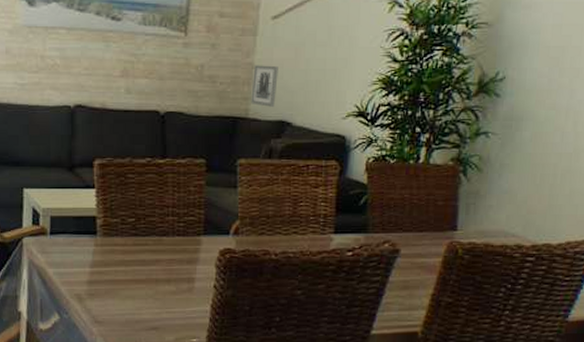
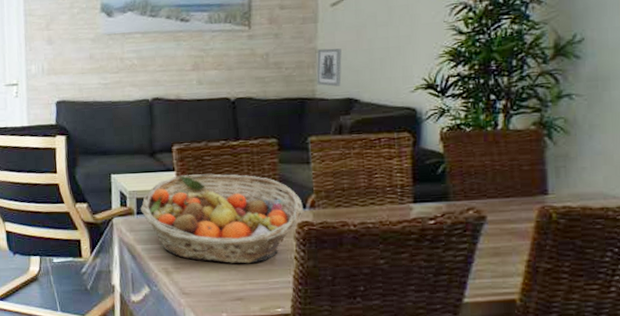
fruit basket: none [55,193,227,292] -> present [140,173,303,264]

